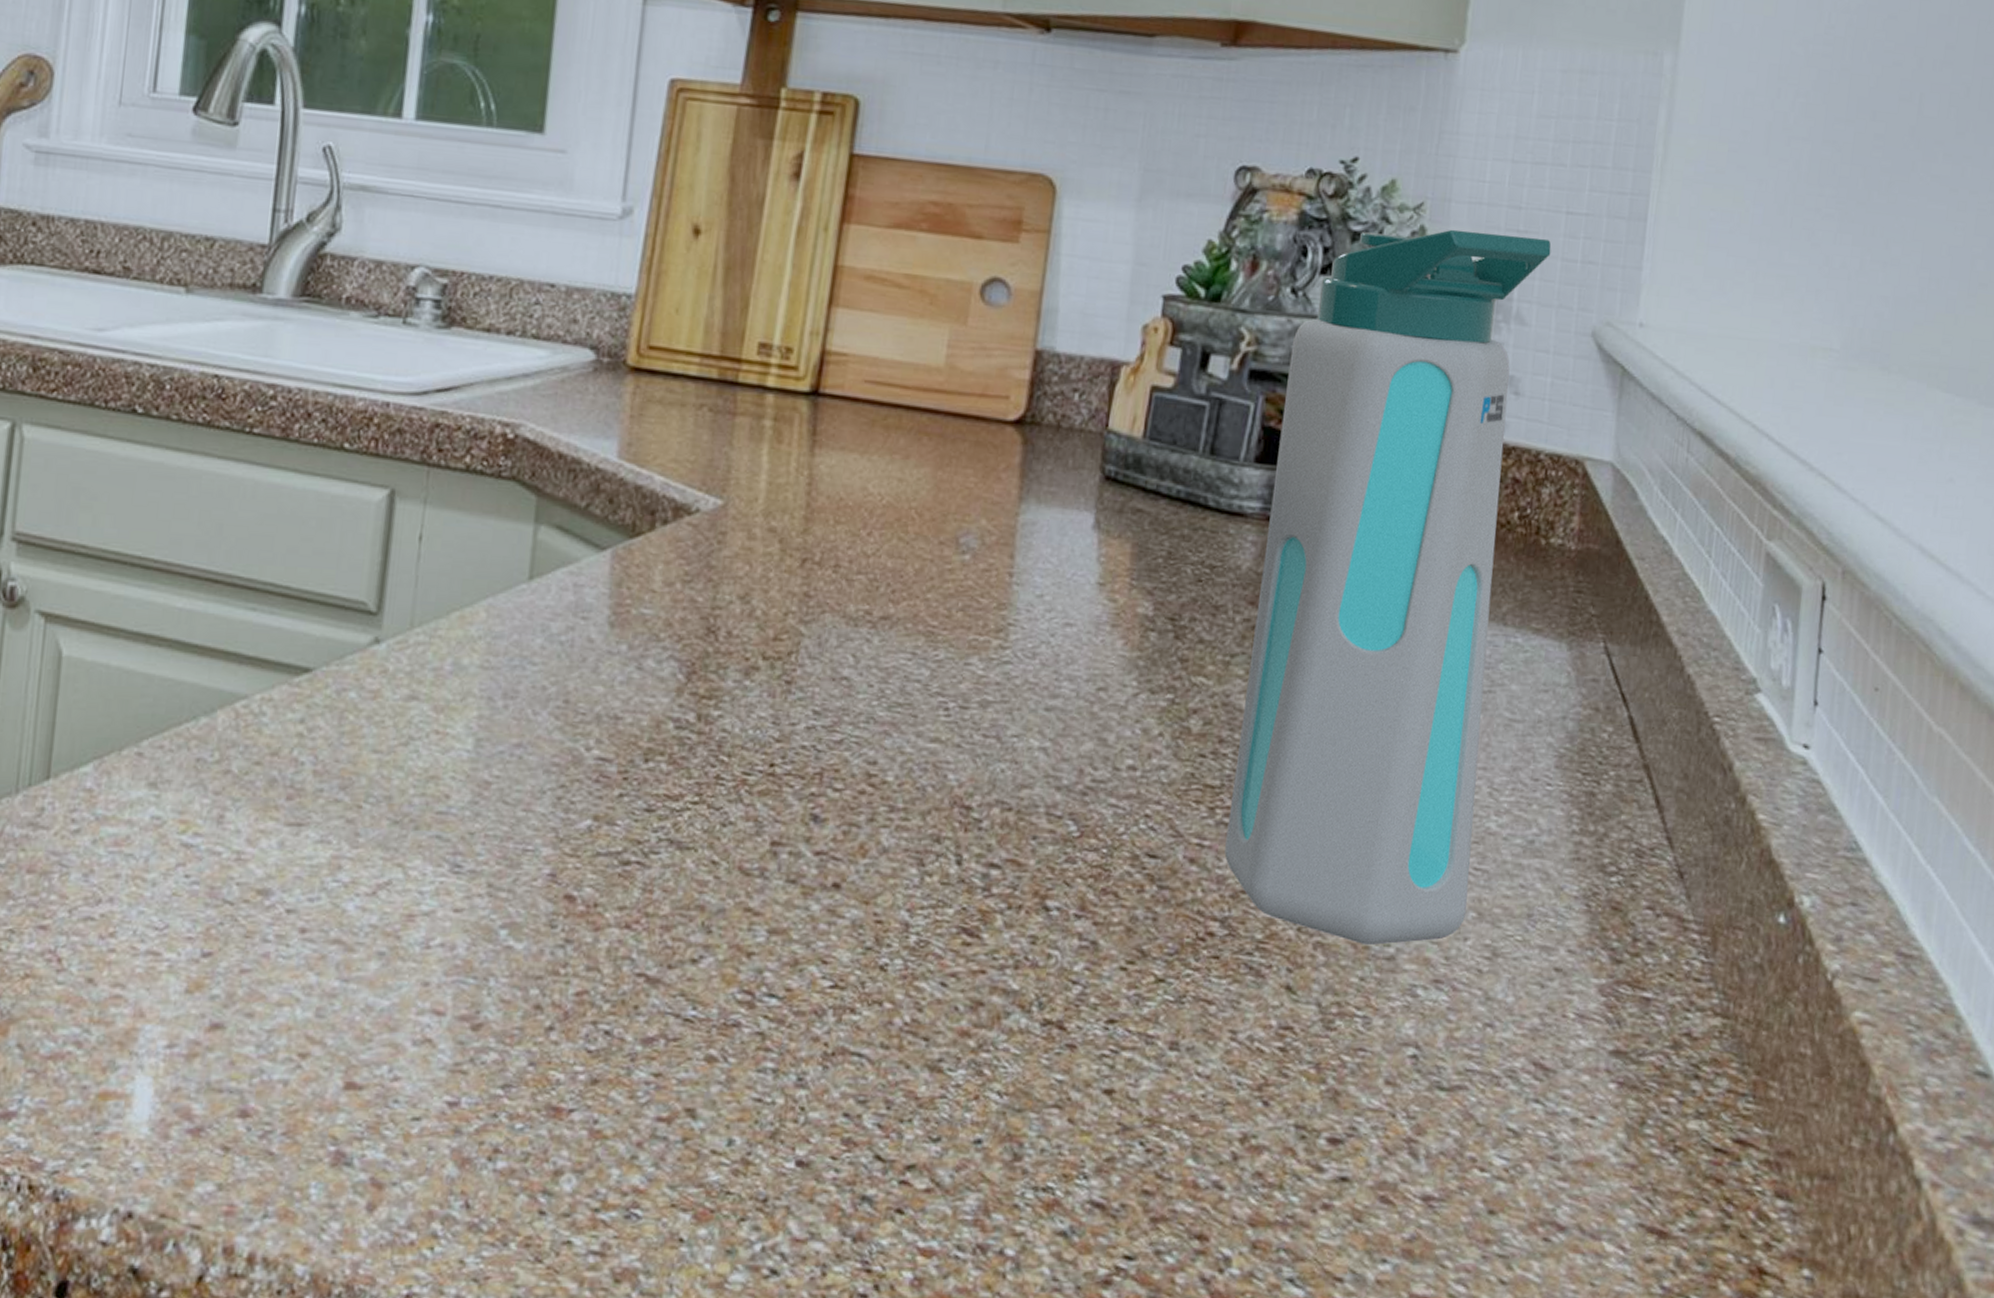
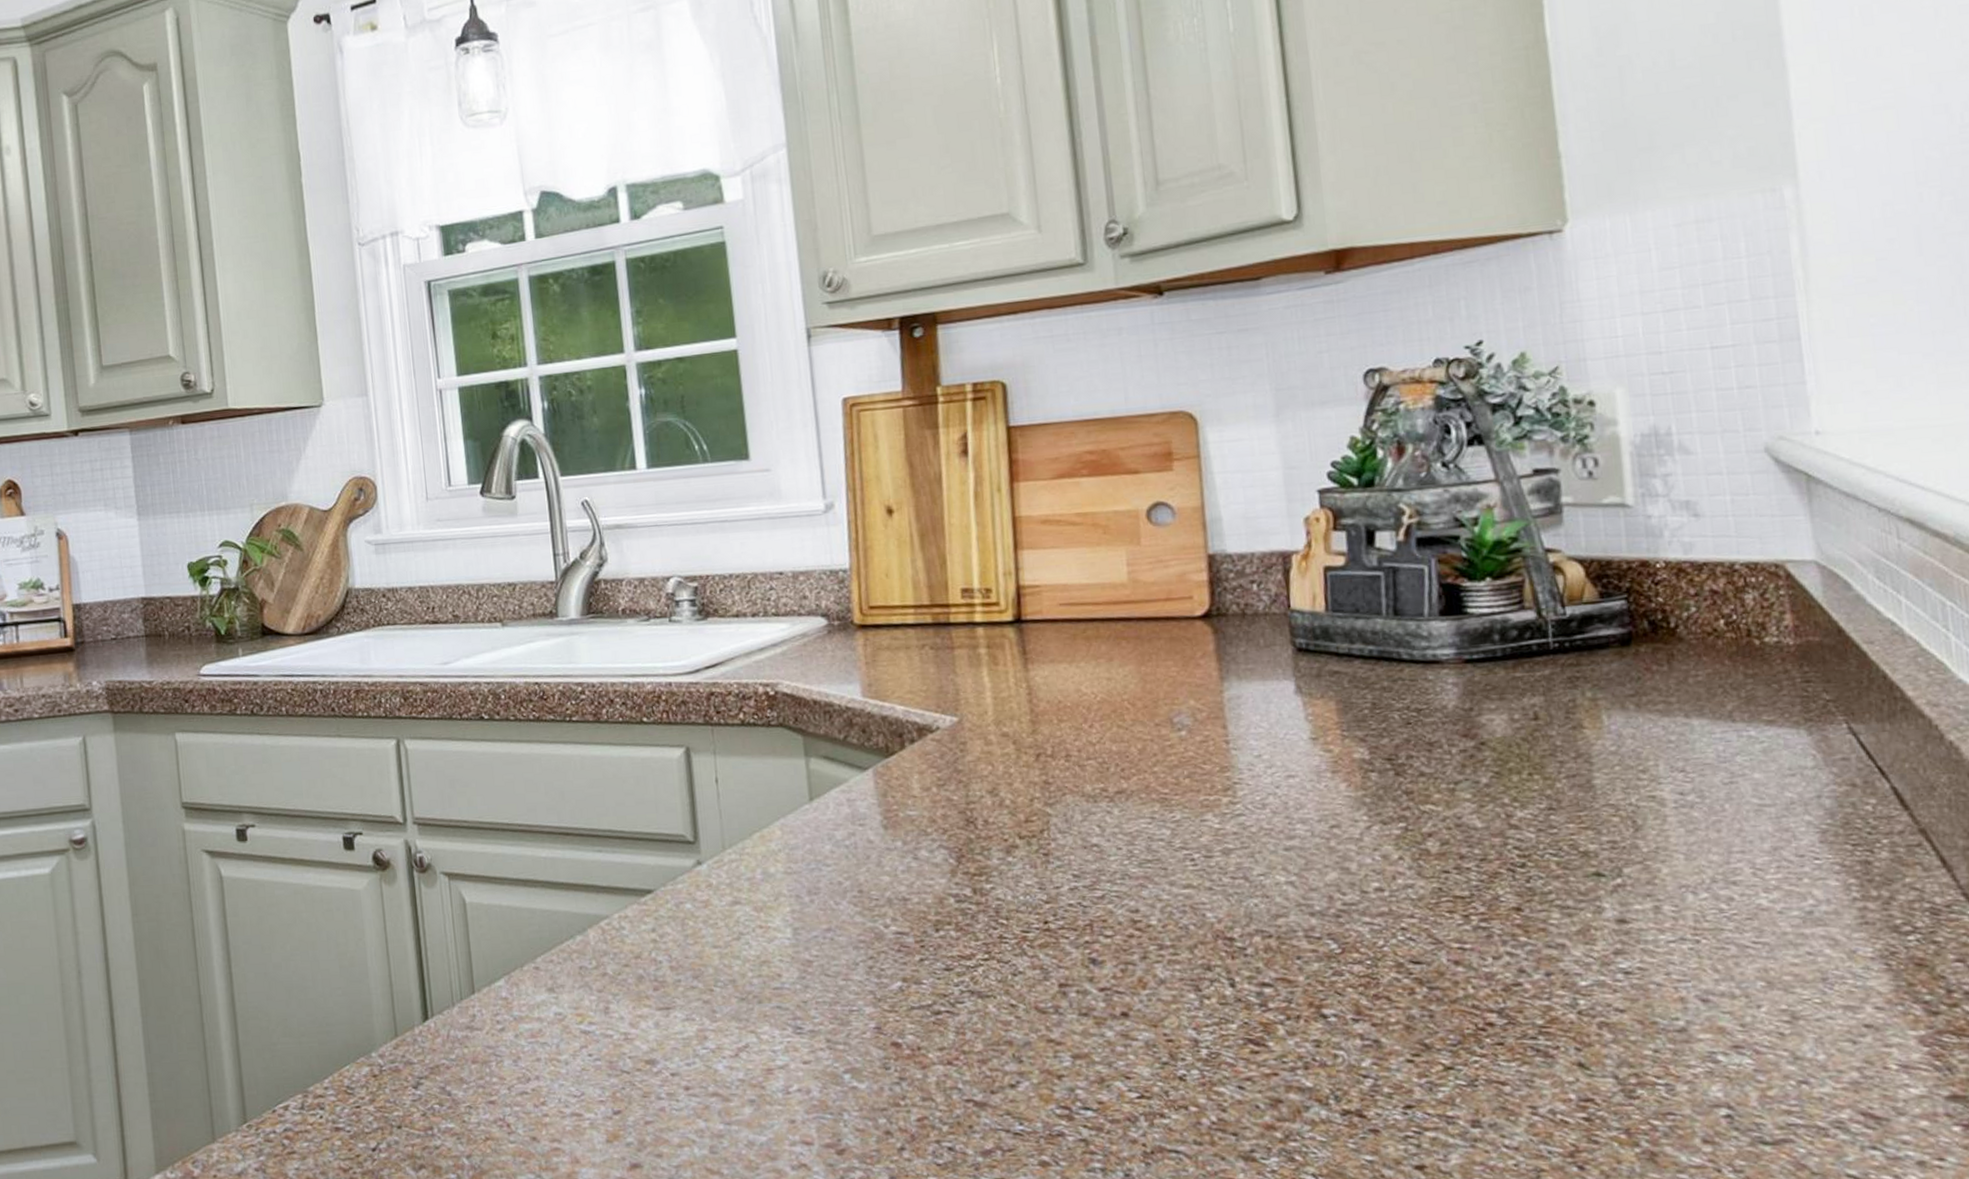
water bottle: present [1224,229,1552,945] -> none [1453,374,1754,1020]

